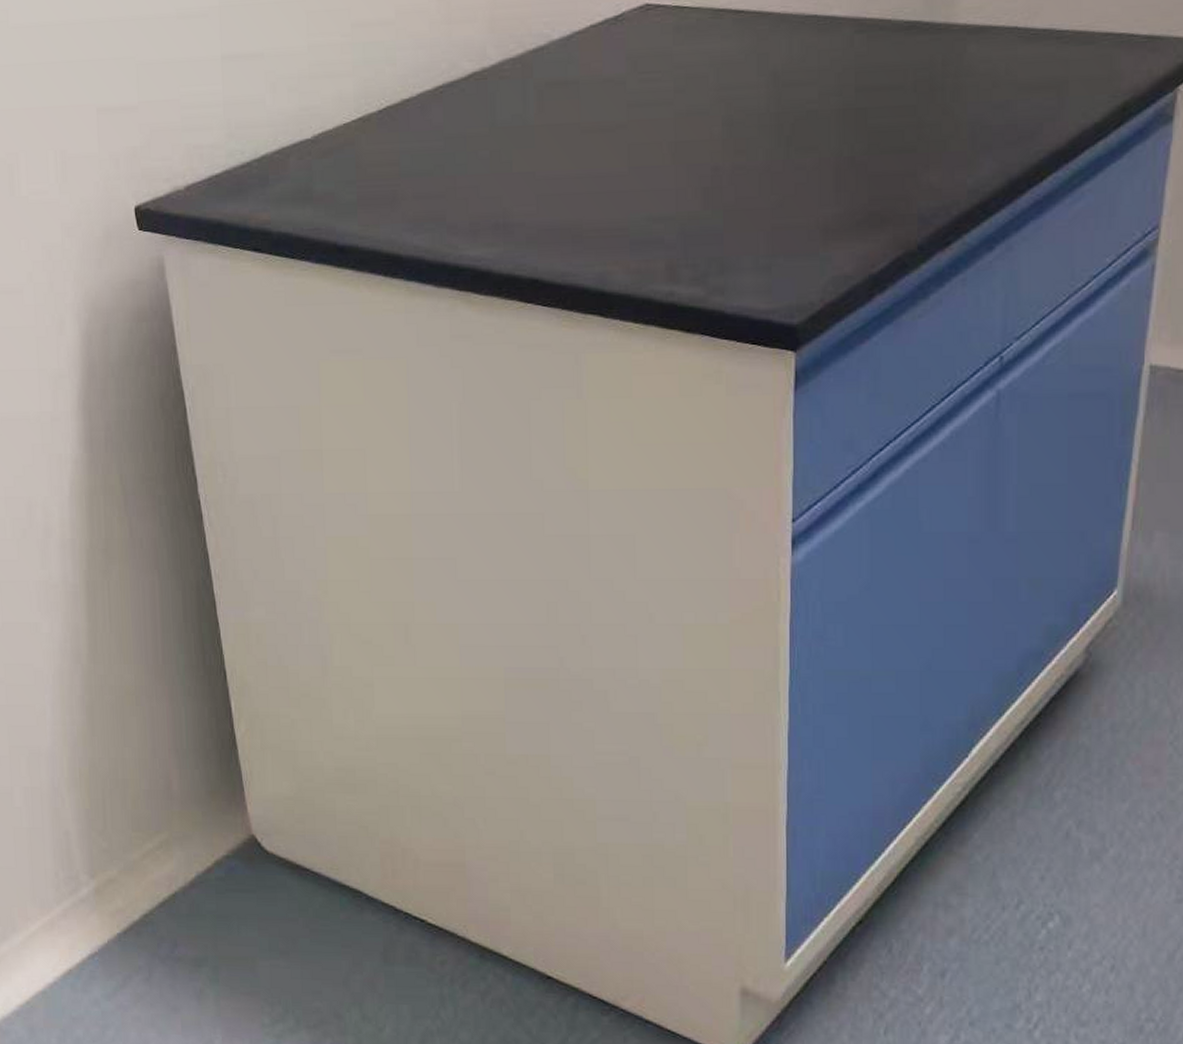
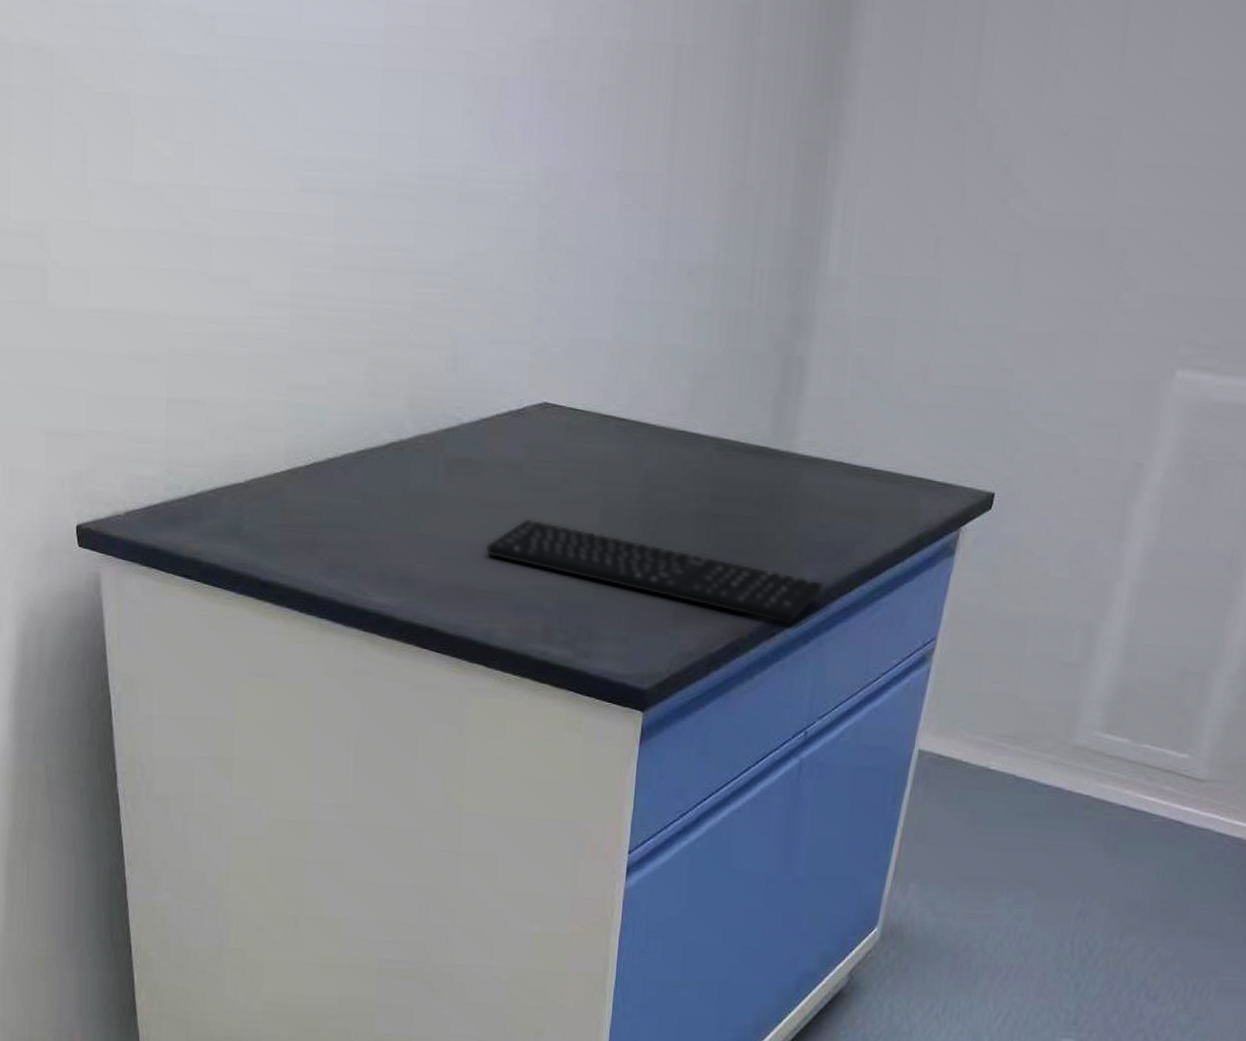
keyboard: none [590,139,1008,231] -> present [485,518,824,626]

